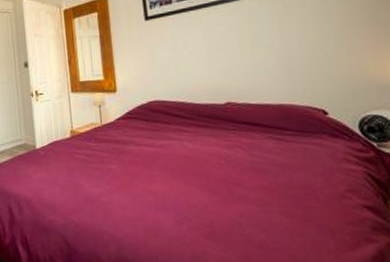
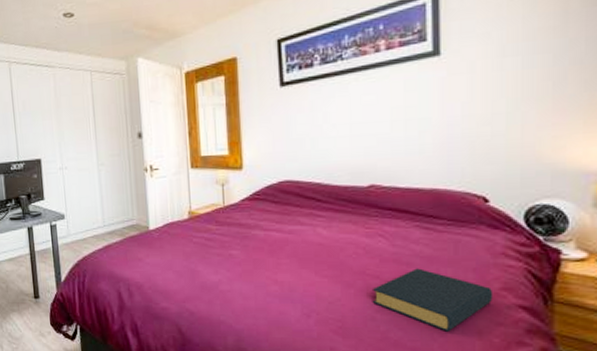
hardback book: none [235,175,341,232] -> present [371,268,493,332]

